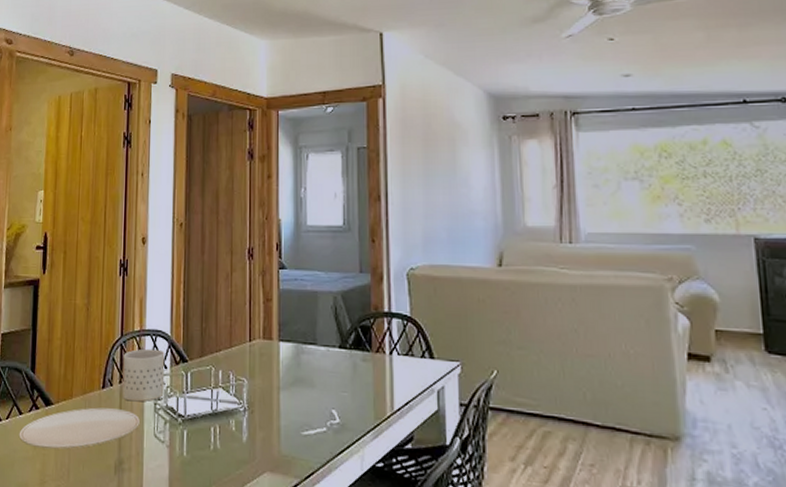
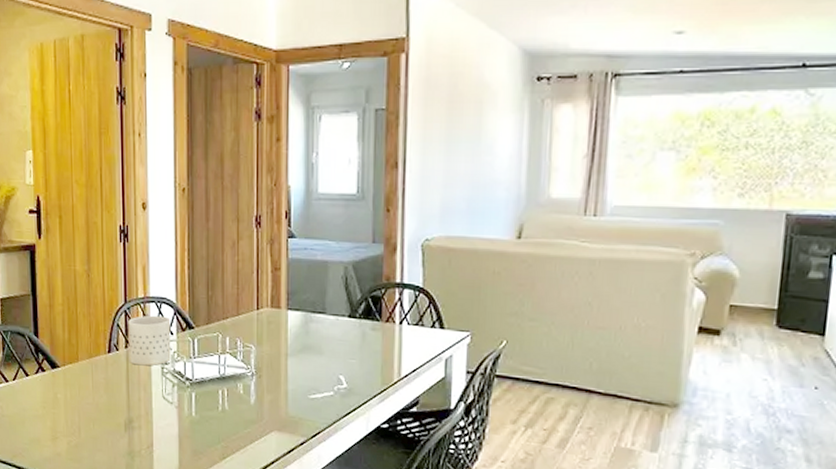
plate: present [19,407,140,450] -> none [27,370,147,409]

